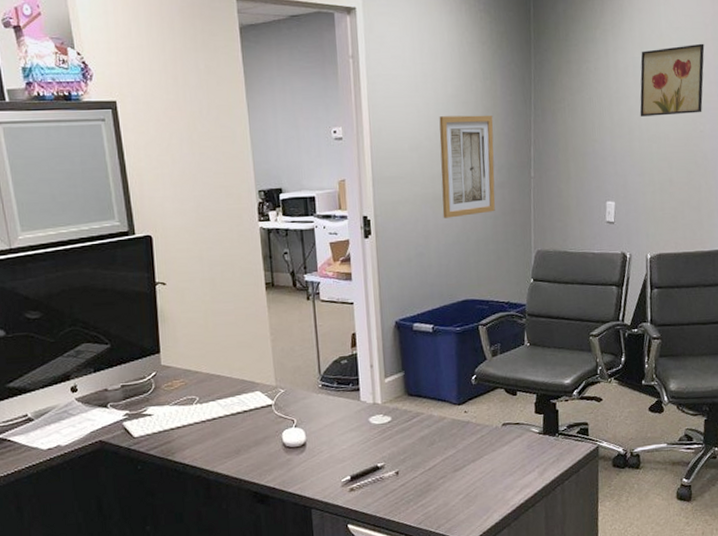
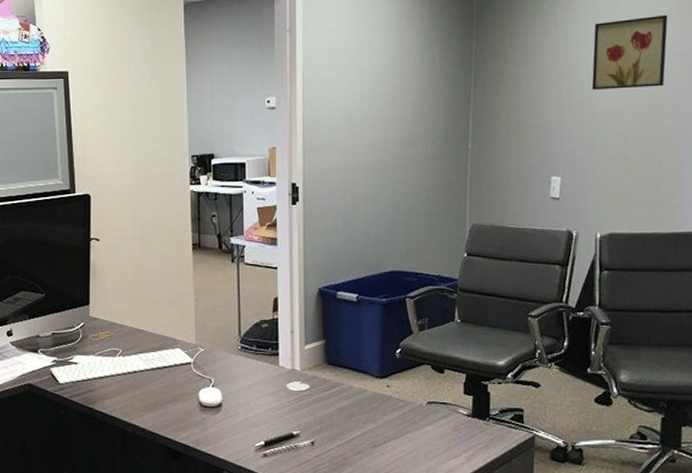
wall art: present [439,115,496,218] -> none [373,86,430,188]

